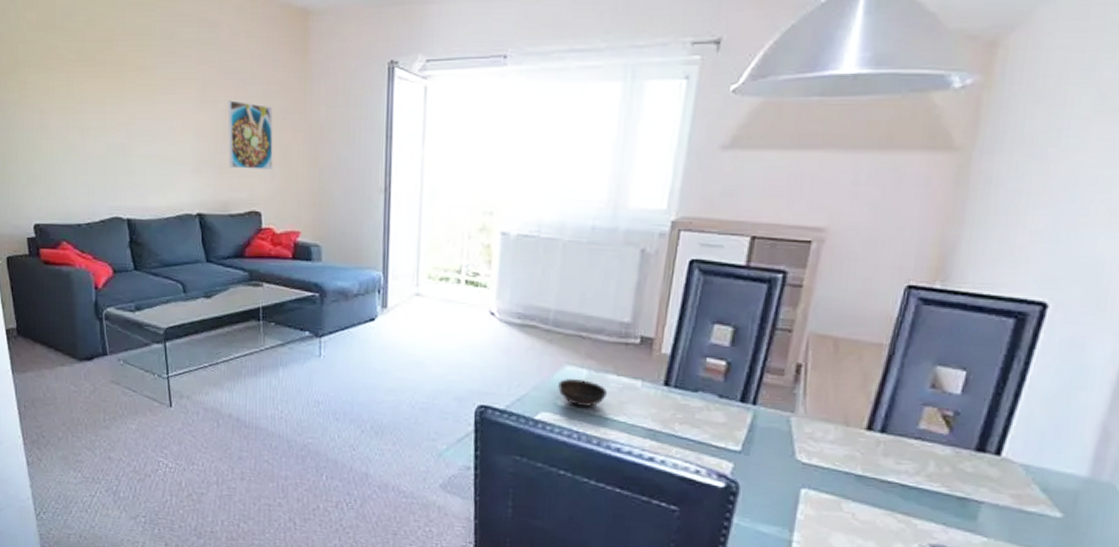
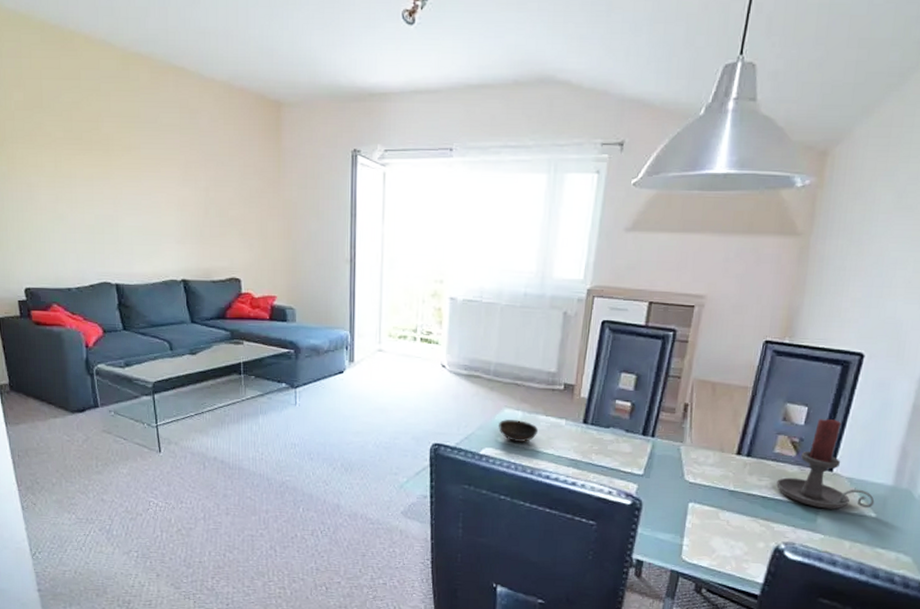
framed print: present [227,100,273,169] -> none [208,179,251,241]
candle holder: none [921,386,1061,506] -> present [776,418,875,510]

